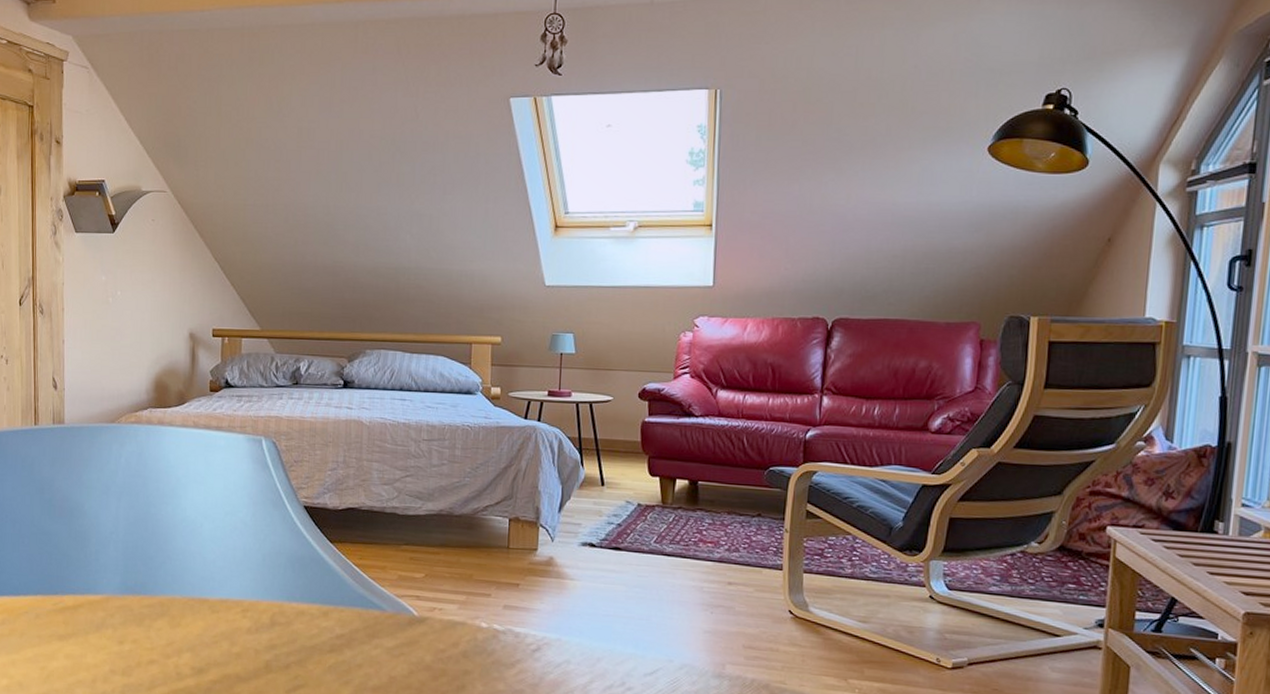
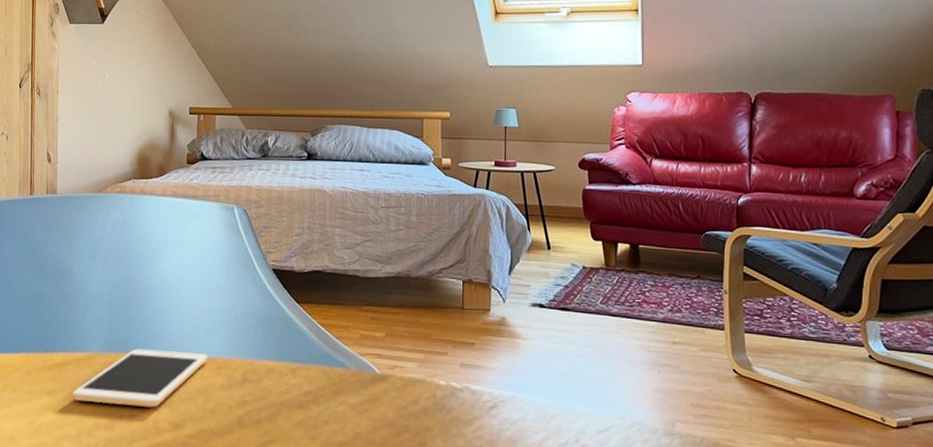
cell phone: none [85,590,233,652] -> present [72,348,208,408]

